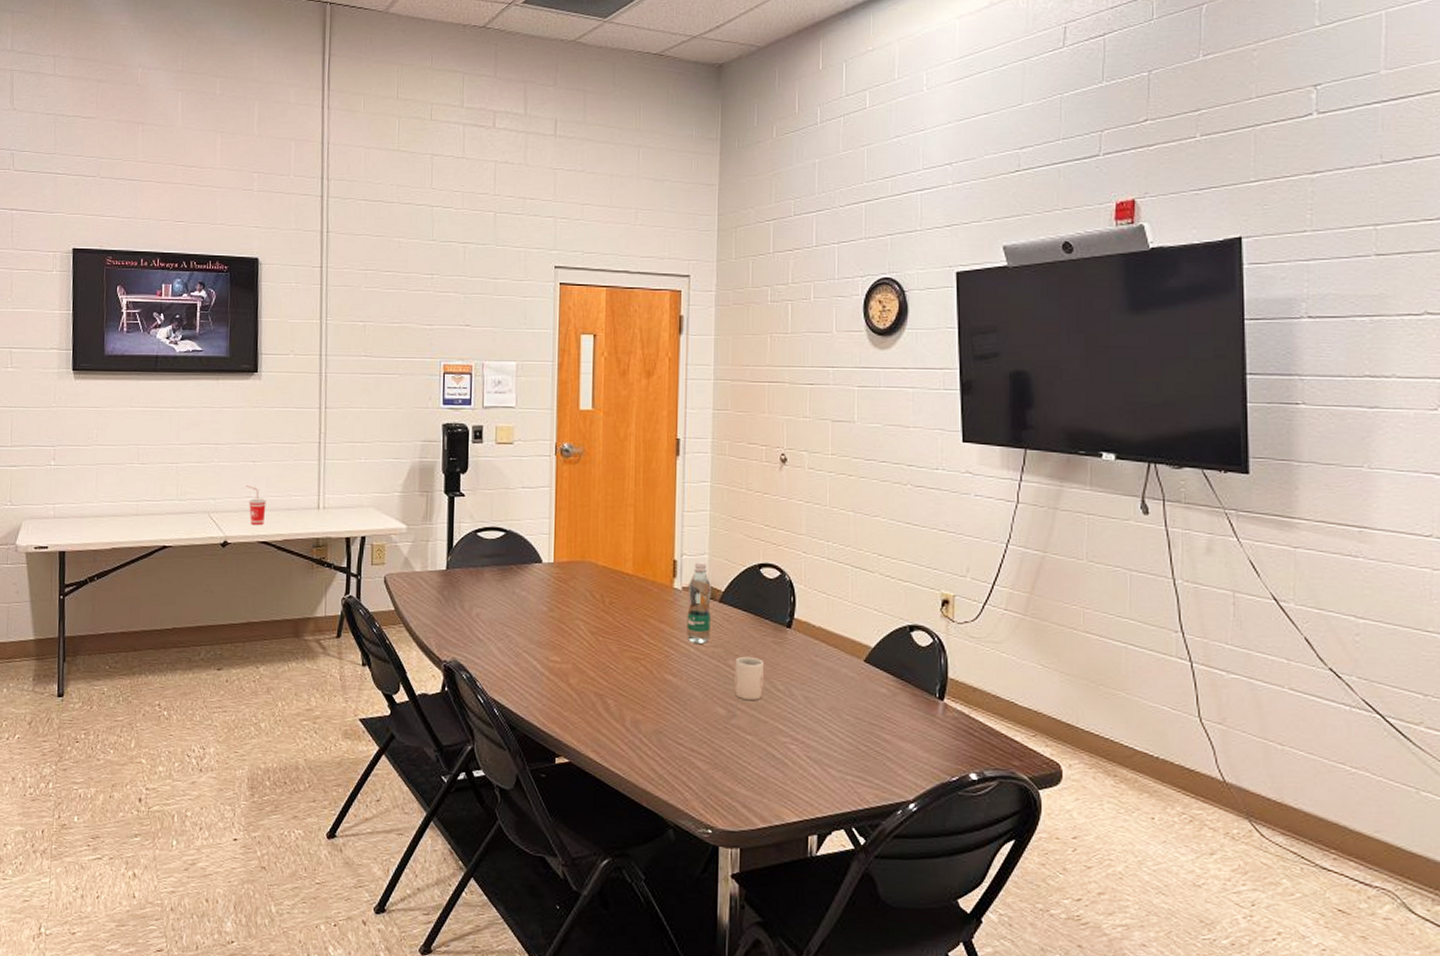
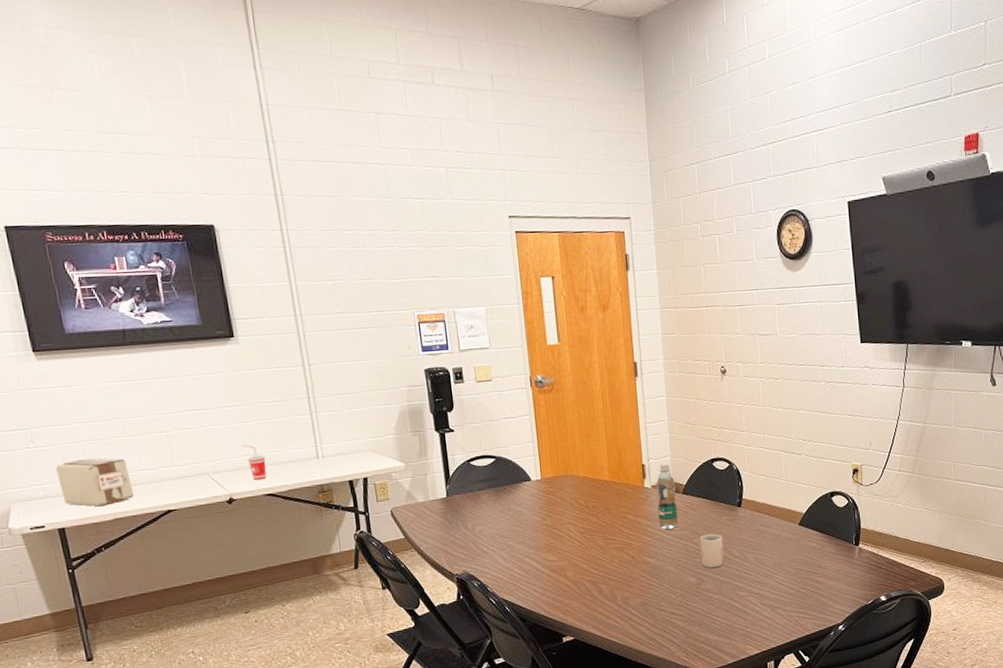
box: none [69,482,135,534] -> present [56,458,134,507]

